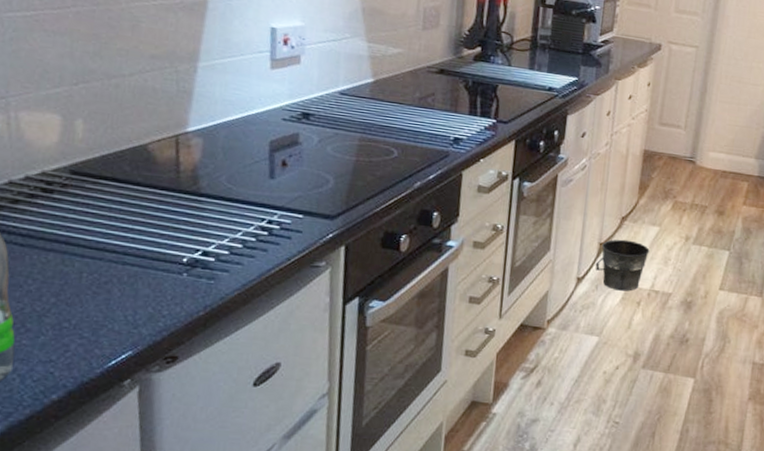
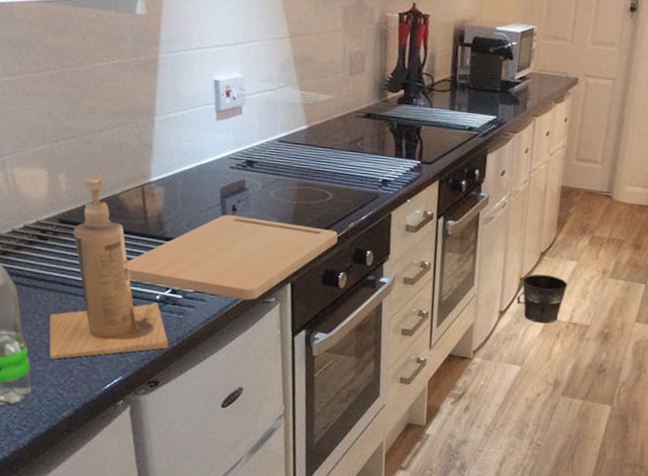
soap dispenser: none [41,121,194,332] -> present [49,173,169,360]
cutting board: none [149,170,402,264] -> present [126,215,338,300]

